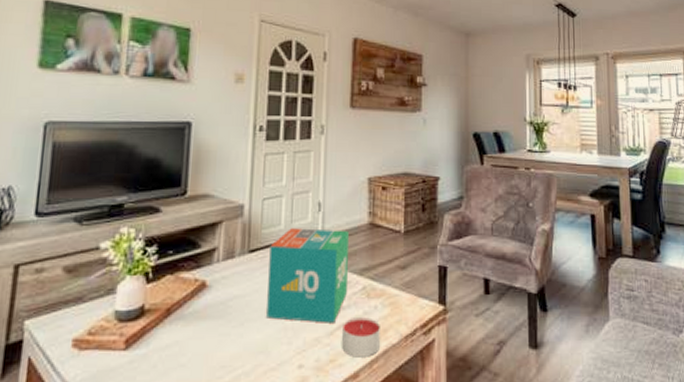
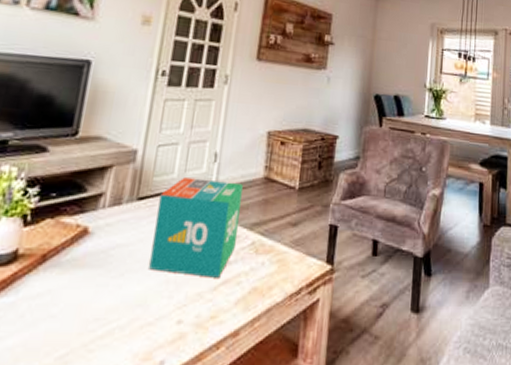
candle: present [342,317,380,358] -> none [224,273,266,315]

